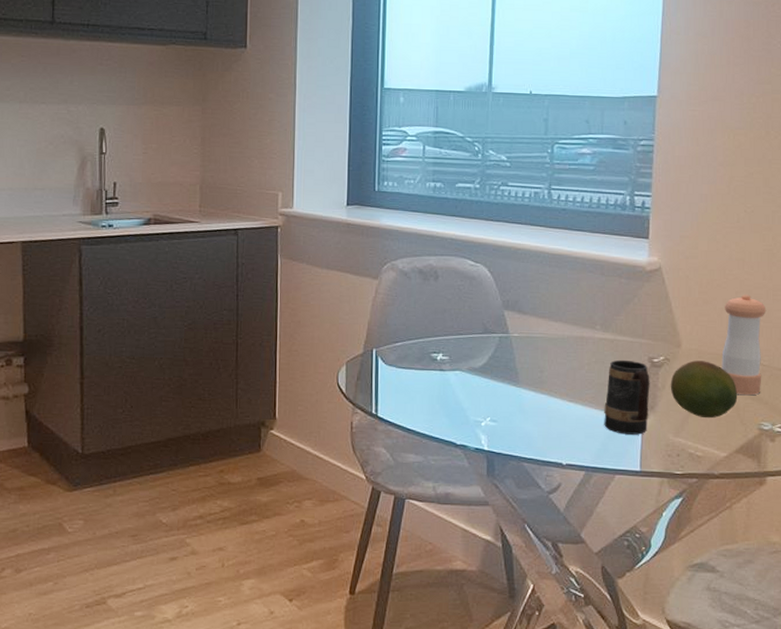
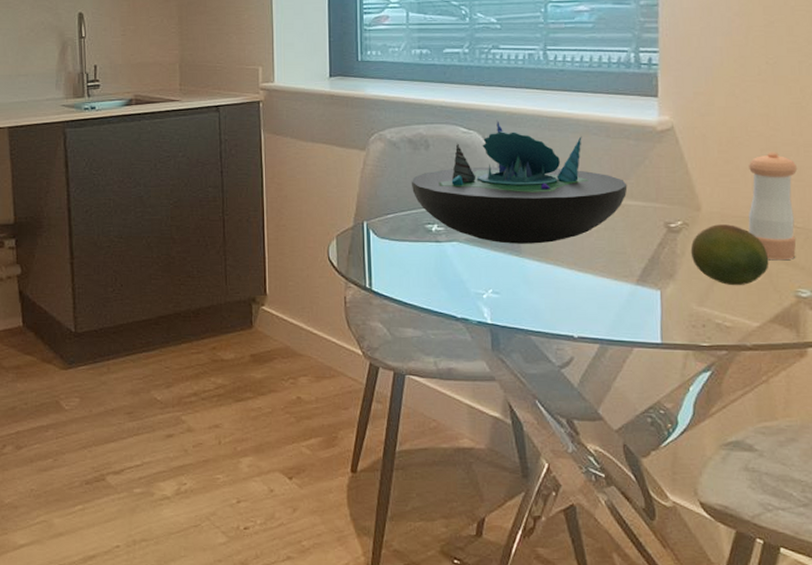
decorative bowl: none [419,255,618,375] -> present [411,121,628,244]
mug: present [604,359,650,435] -> none [617,225,668,305]

